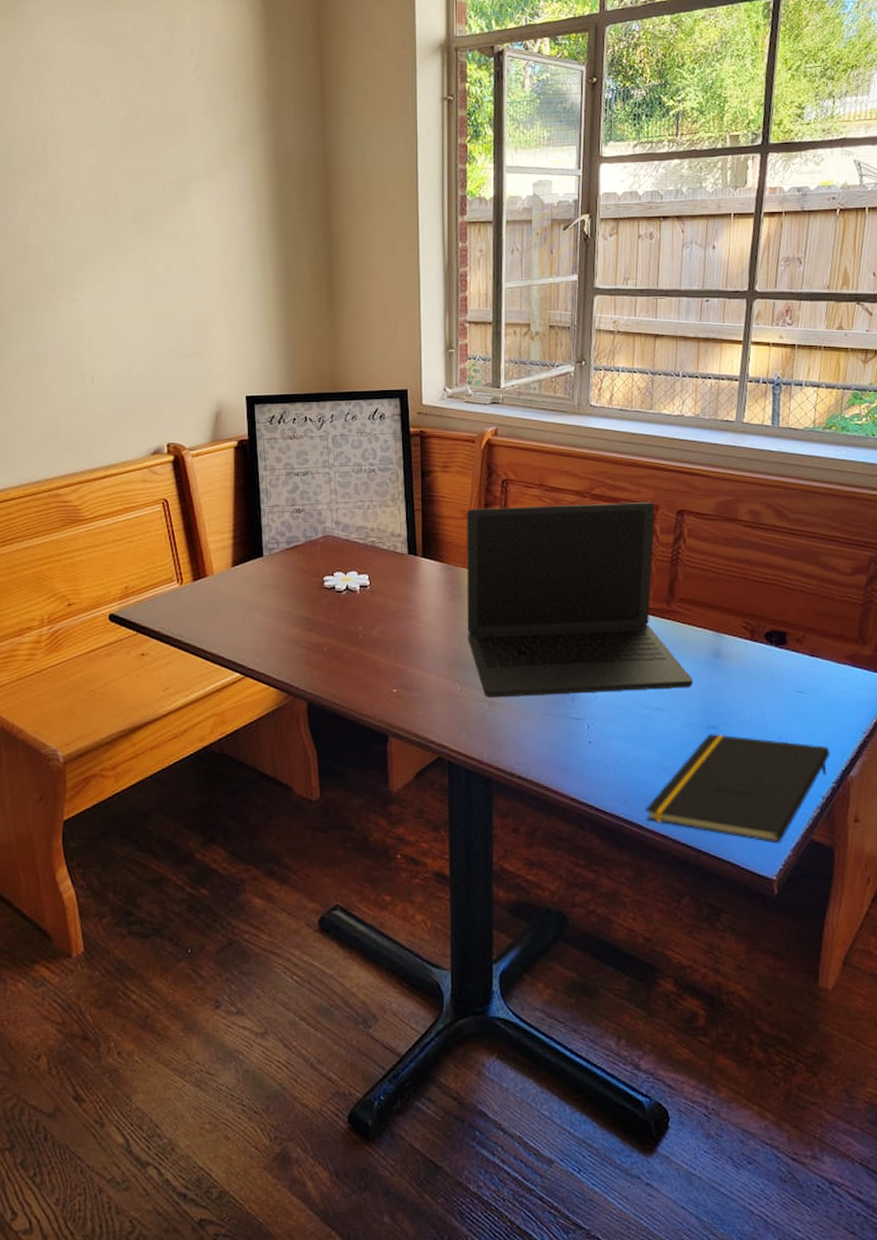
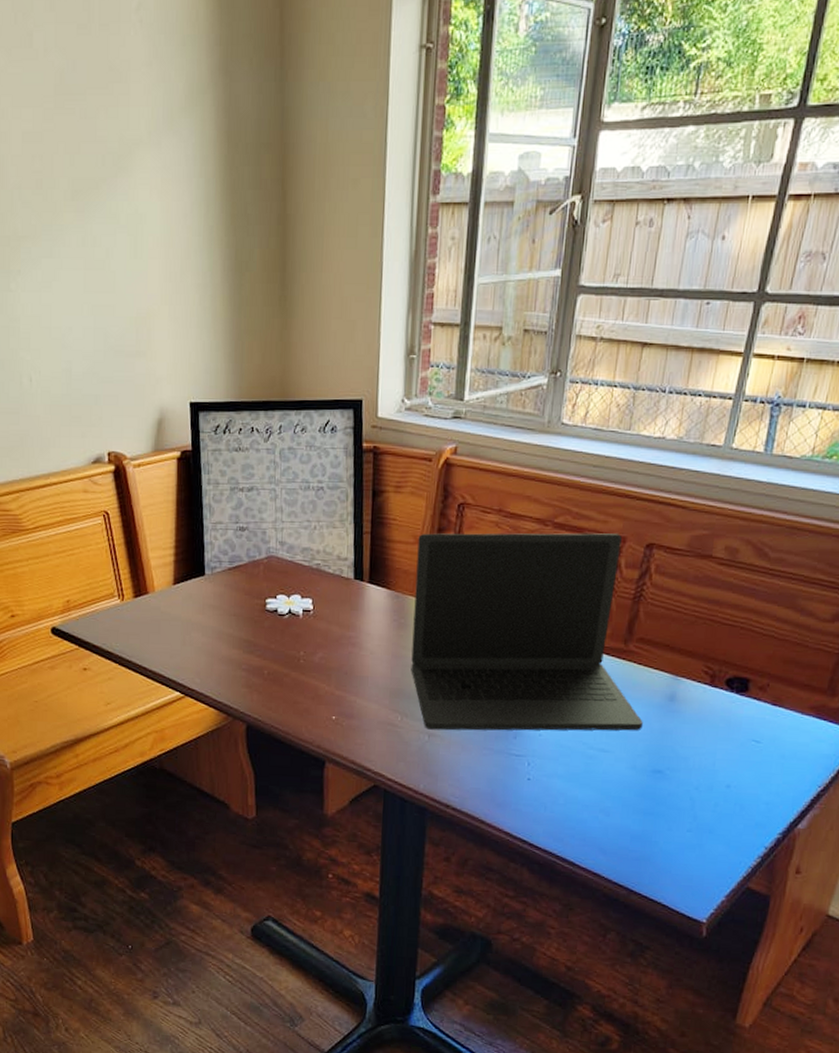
notepad: present [645,734,830,844] -> none [579,778,780,889]

